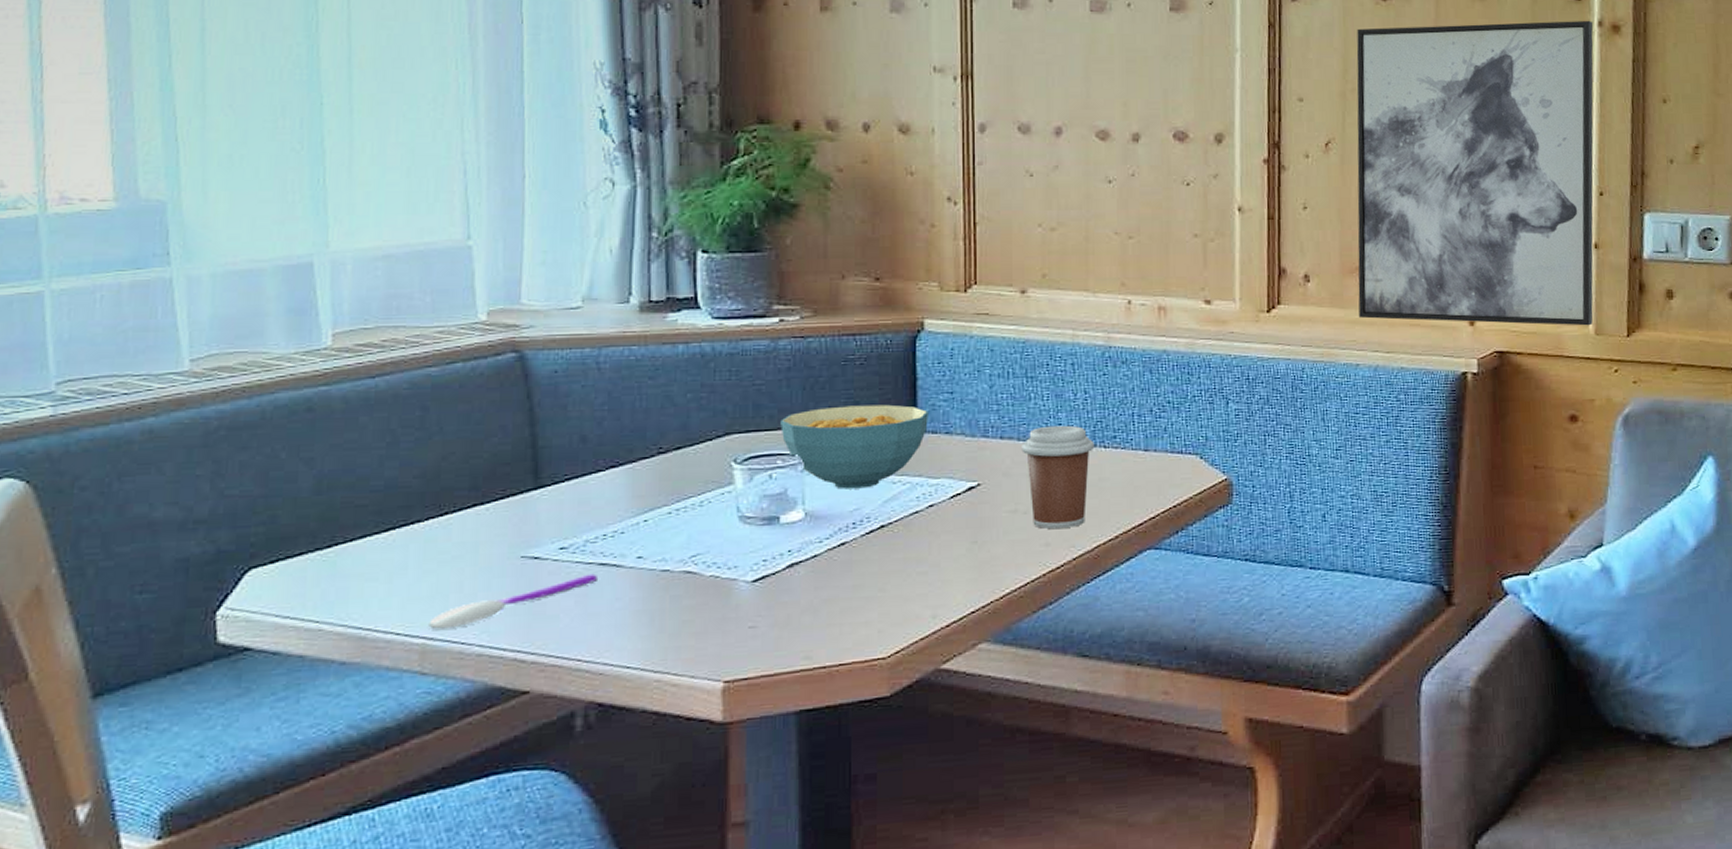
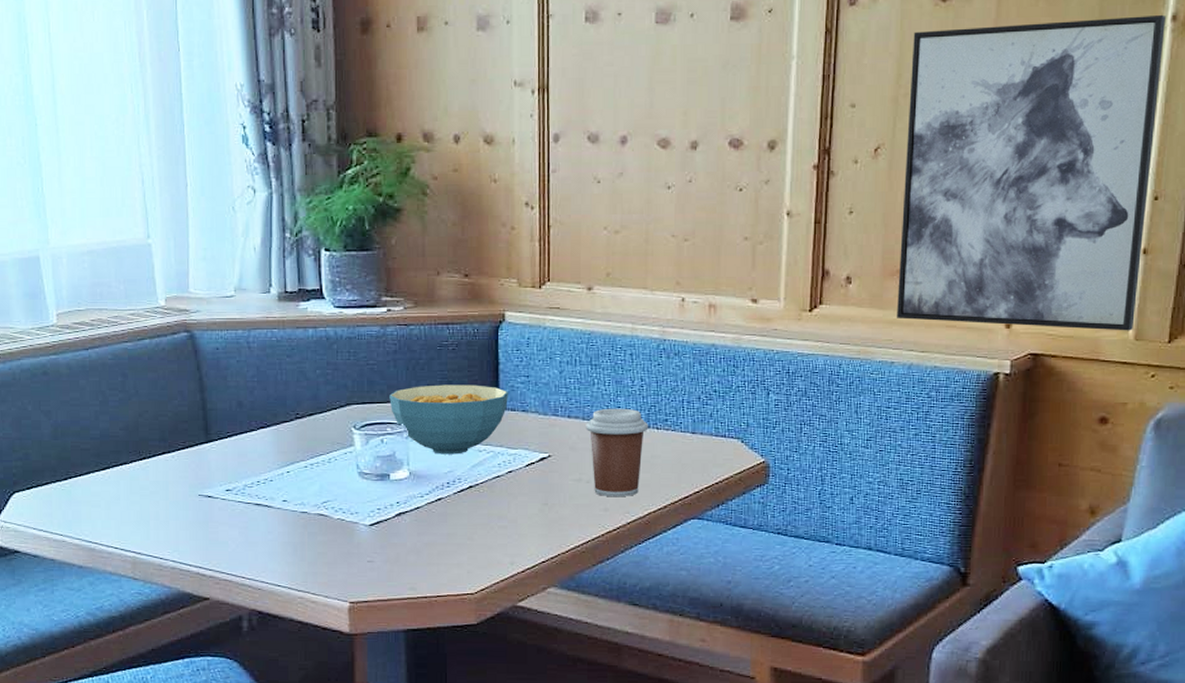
spoon: present [428,574,597,630] -> none [137,511,254,547]

